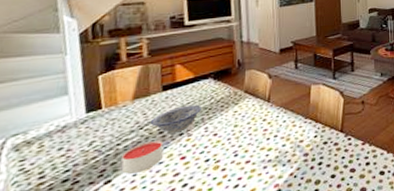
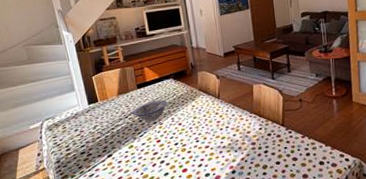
candle: present [121,140,164,175] -> none [116,127,144,151]

